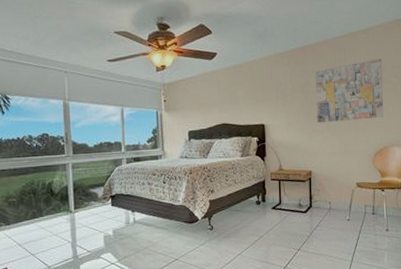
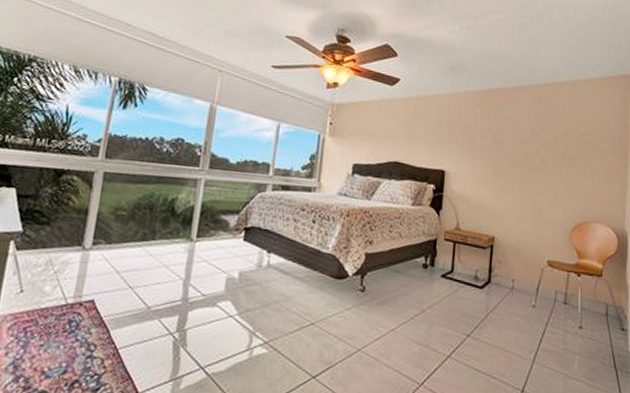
wall art: present [315,58,383,123] -> none [508,116,588,186]

